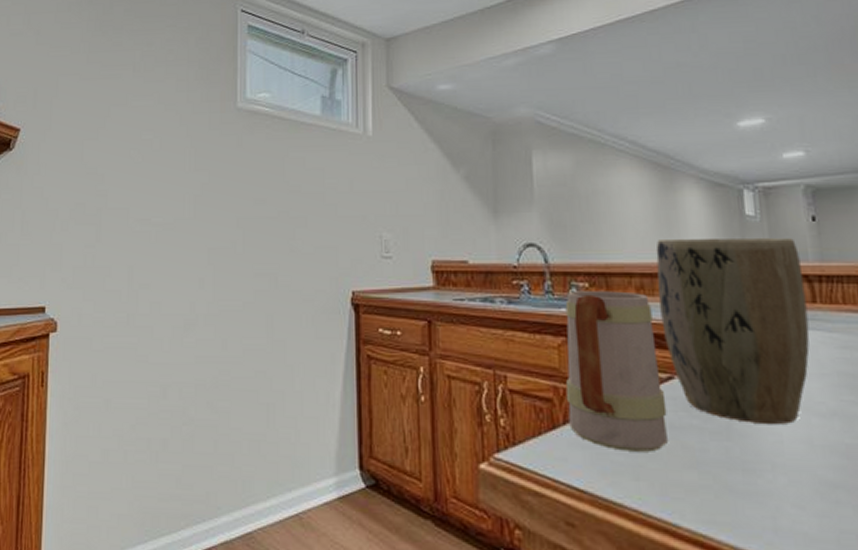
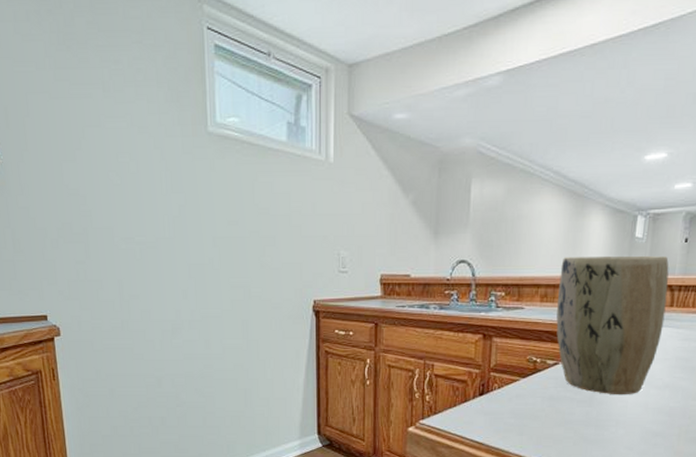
mug: present [565,291,668,452] -> none [477,299,551,416]

